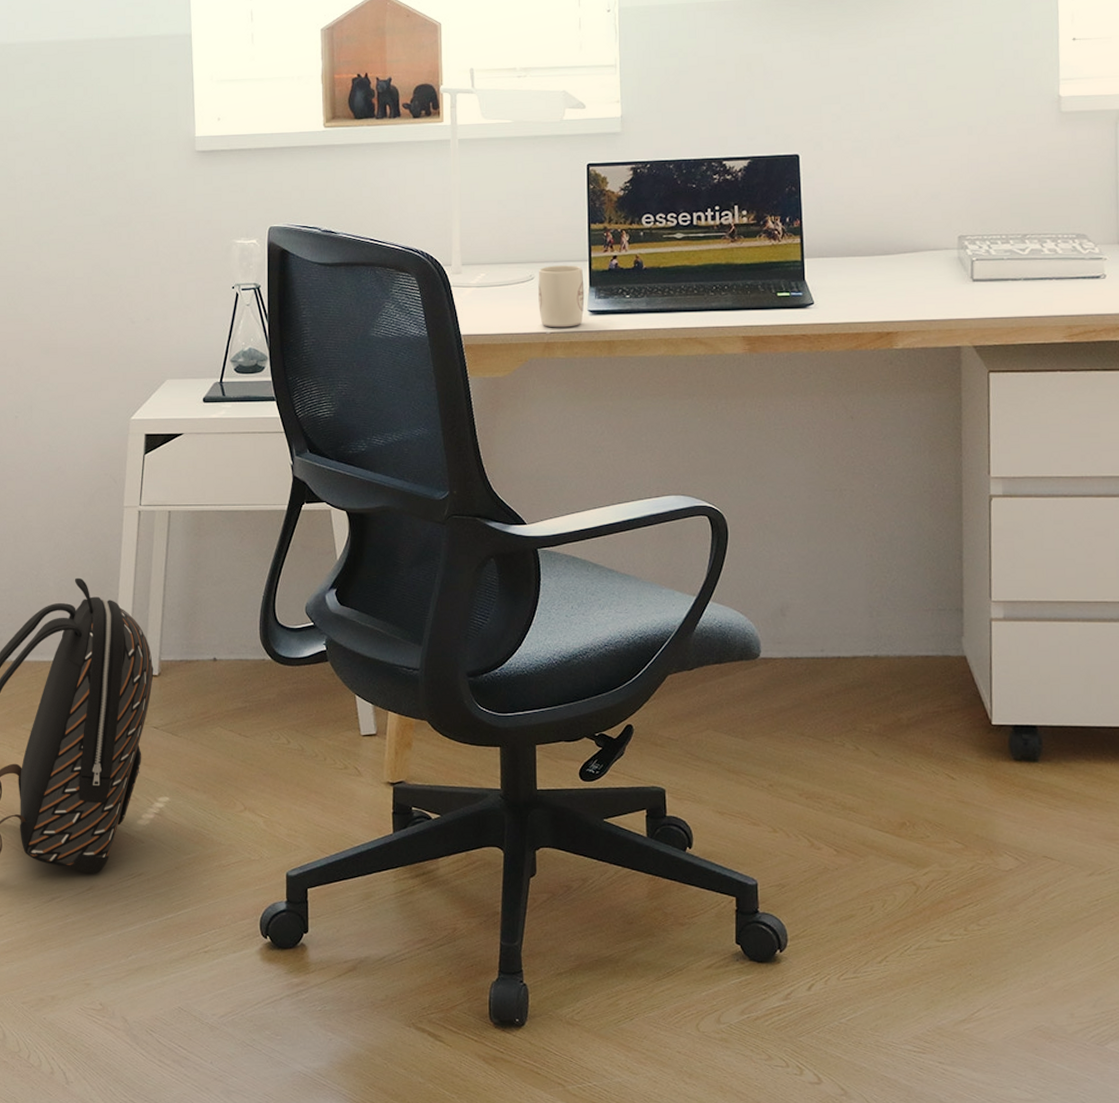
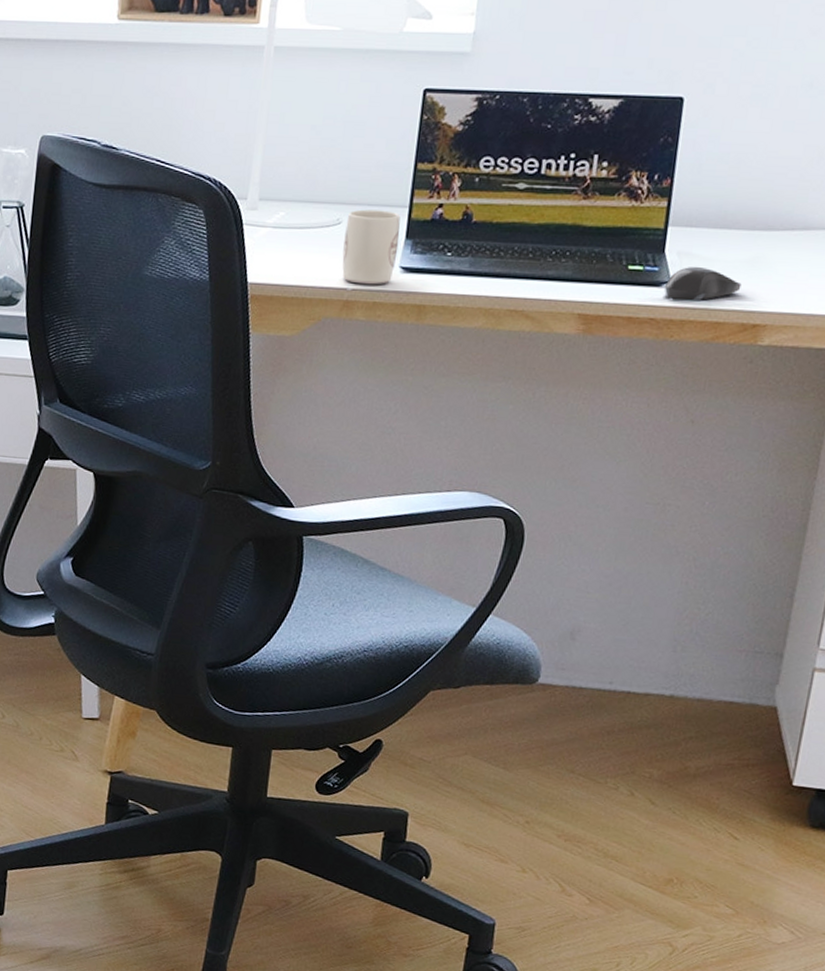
computer mouse: none [809,289,872,318] -> present [664,266,742,301]

